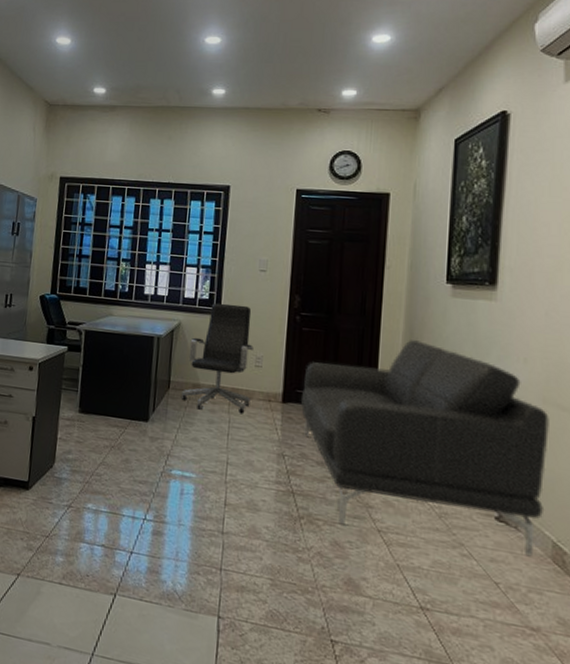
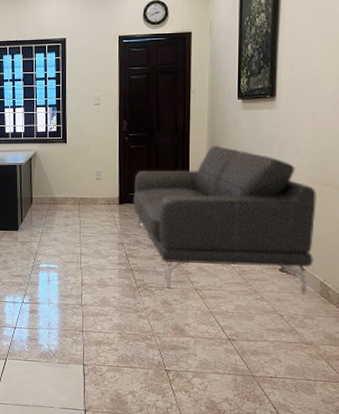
office chair: present [180,303,253,414] -> none [41,133,95,217]

